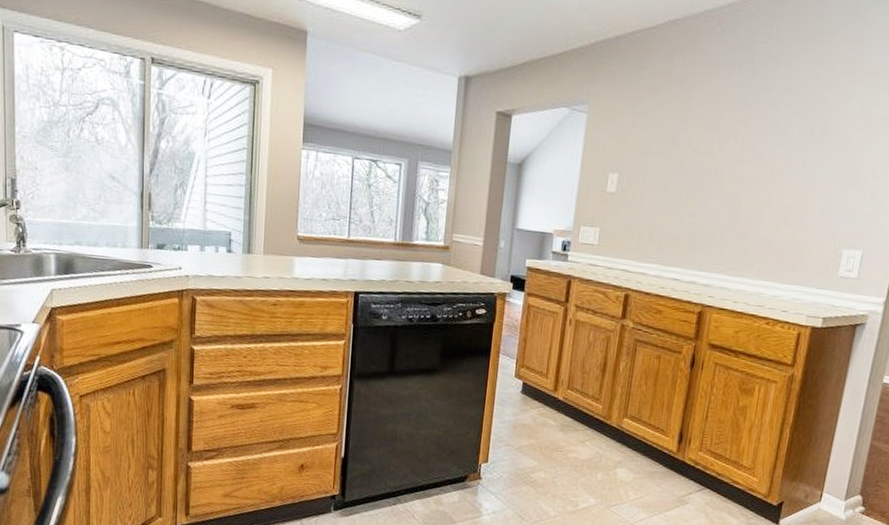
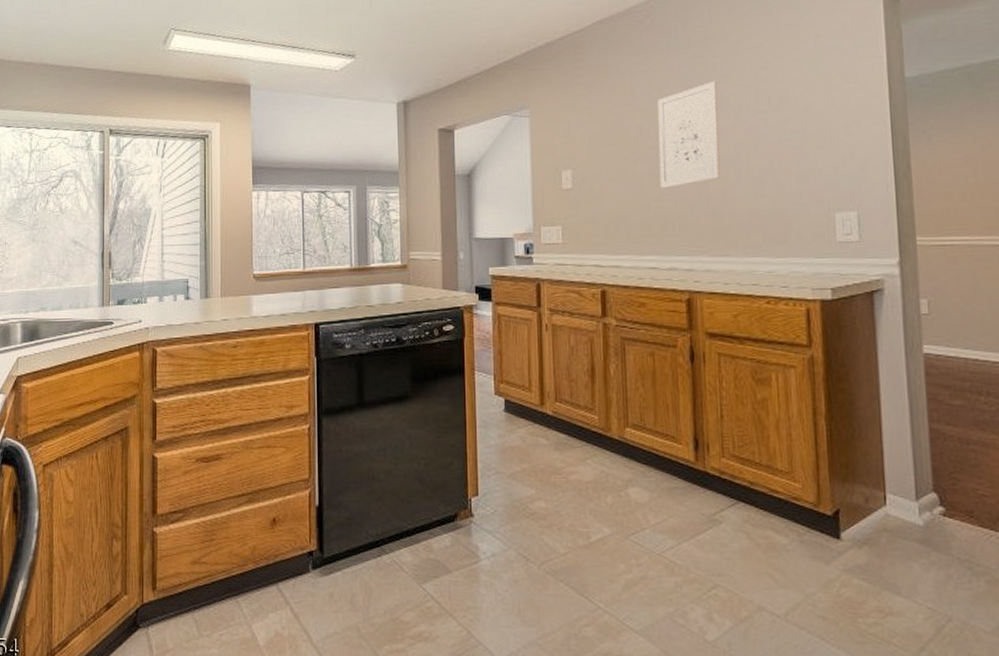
wall art: none [696,103,770,205] -> present [658,80,720,188]

